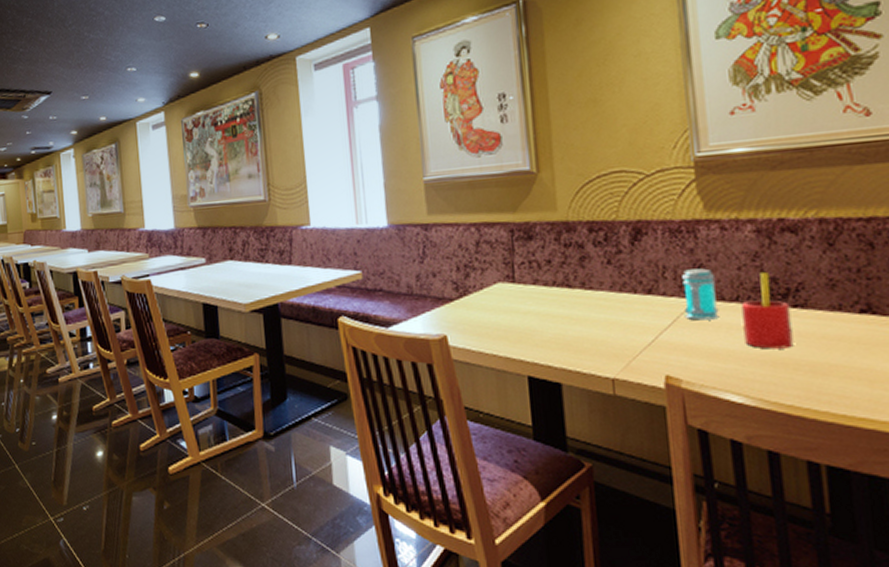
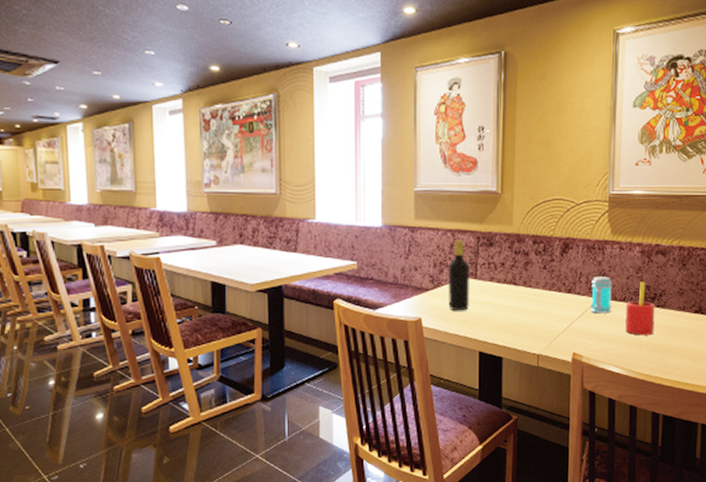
bottle: none [476,235,509,325] -> present [447,240,470,311]

